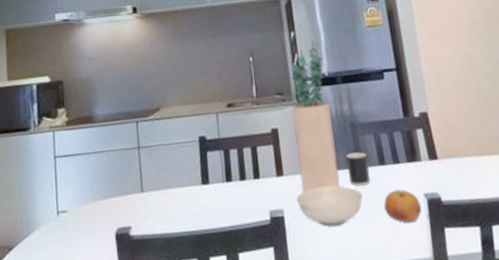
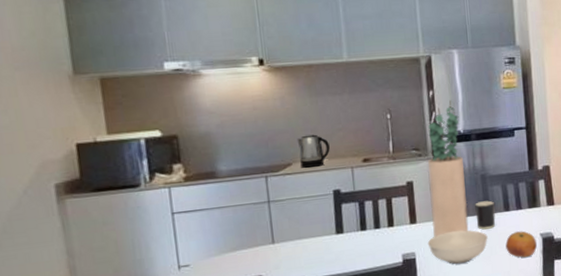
kettle: none [165,78,196,113] -> present [297,134,330,168]

